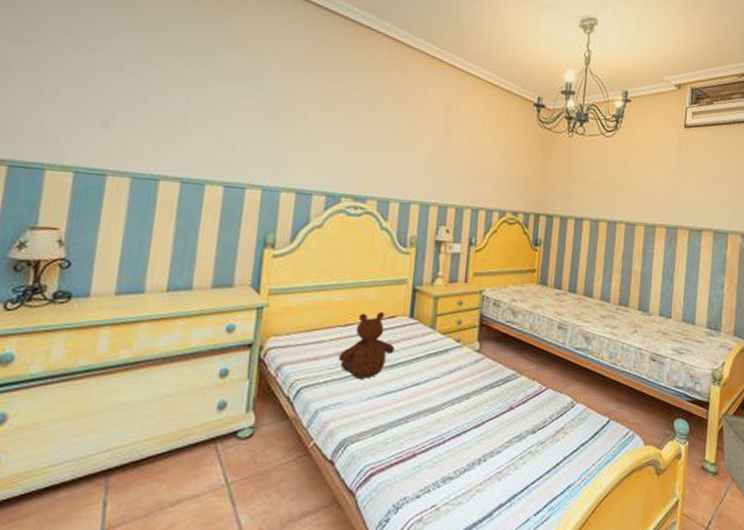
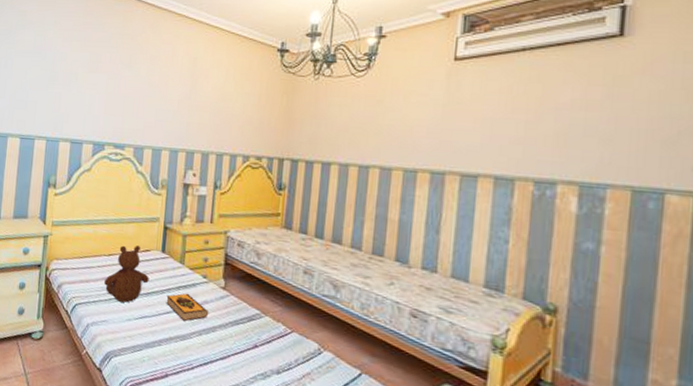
hardback book: none [414,360,463,392] -> present [166,293,209,322]

